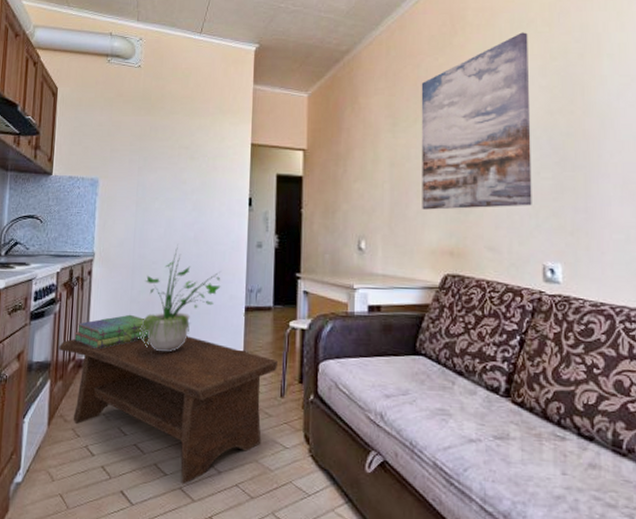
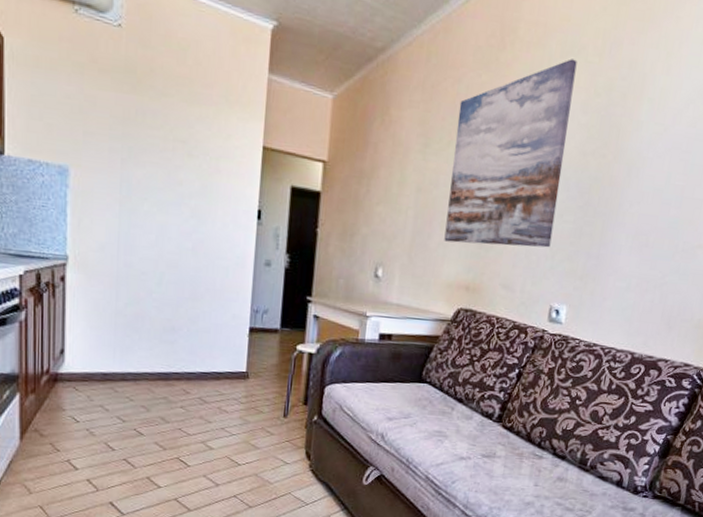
coffee table: present [59,336,278,484] -> none [28,351,282,496]
stack of books: present [74,314,150,349] -> none [47,327,139,363]
potted plant: present [138,244,221,352] -> none [125,255,223,370]

